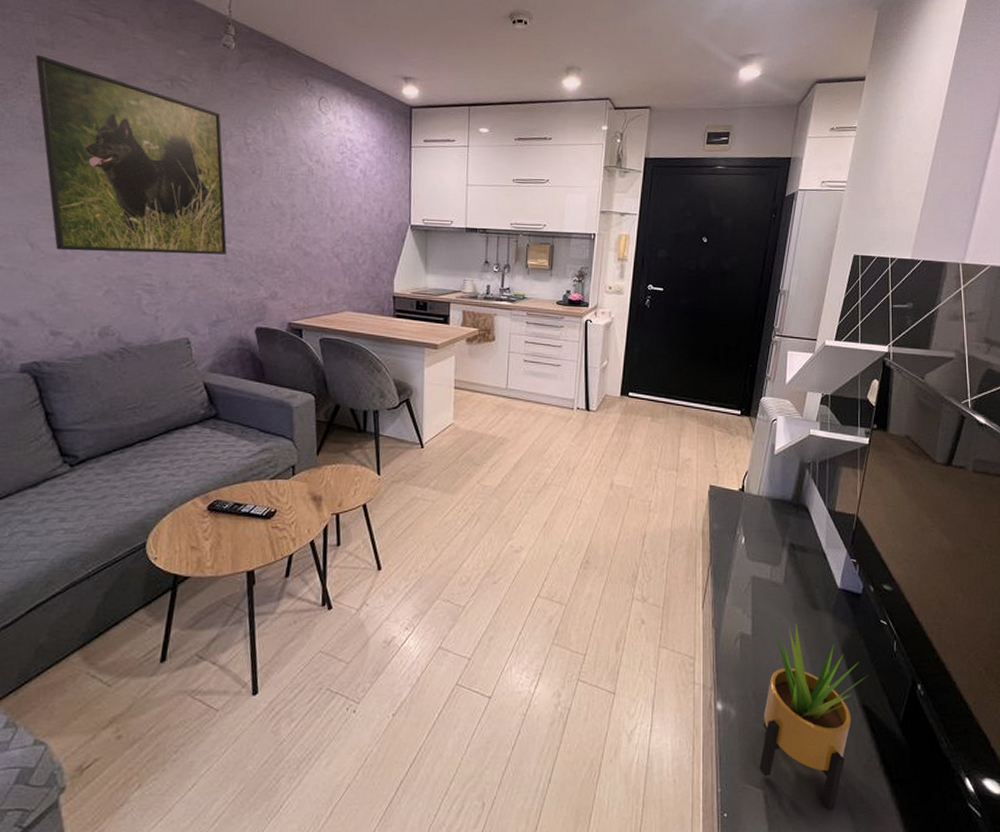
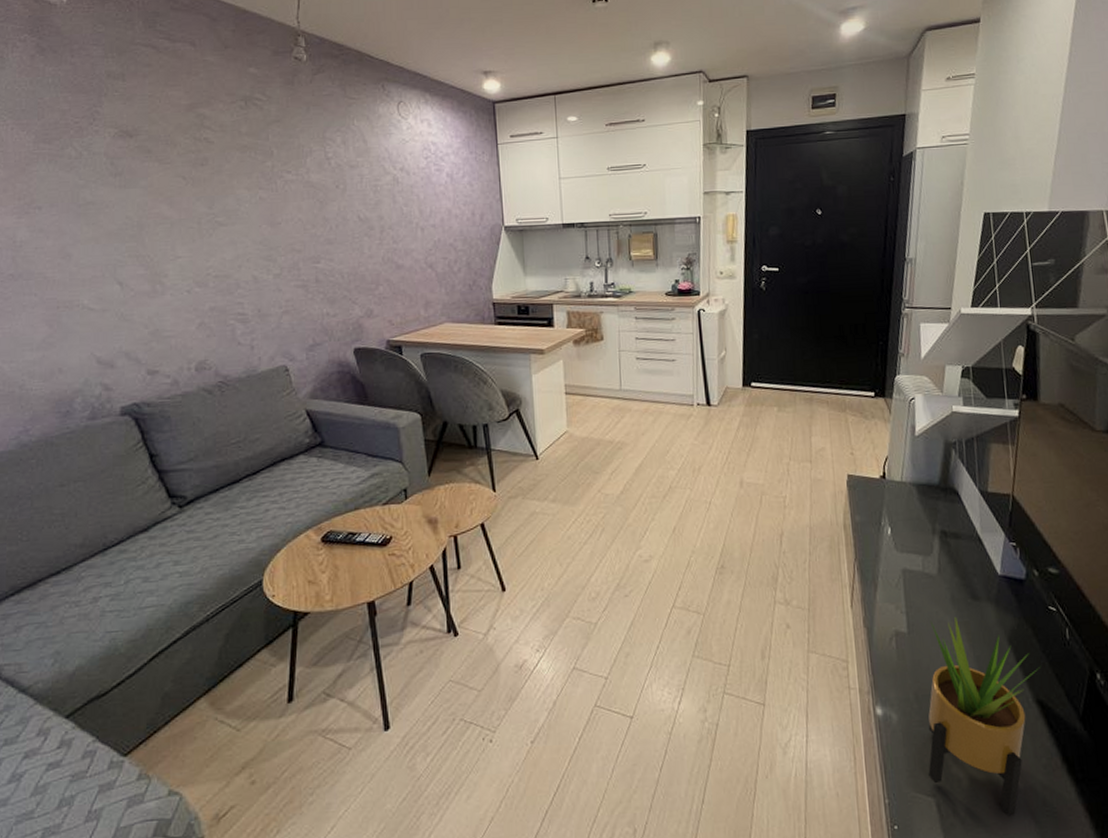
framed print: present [35,55,227,255] -> none [107,88,317,287]

